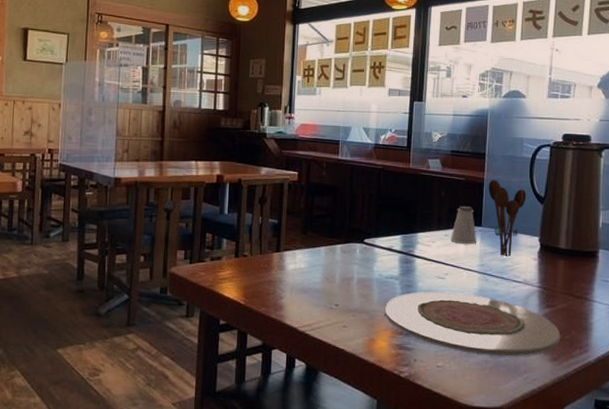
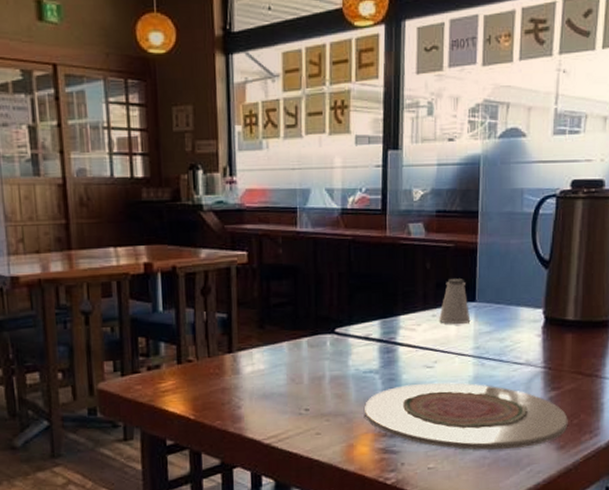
utensil holder: present [488,180,527,257] -> none [483,243,529,336]

